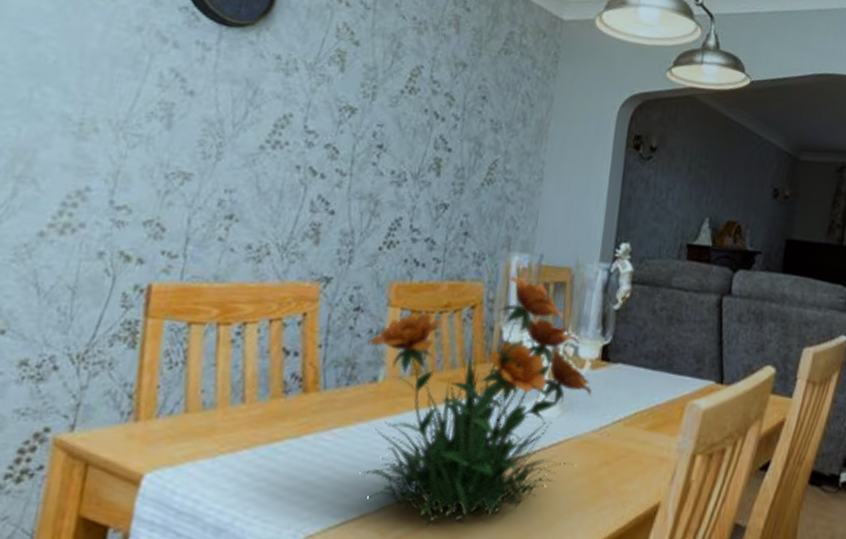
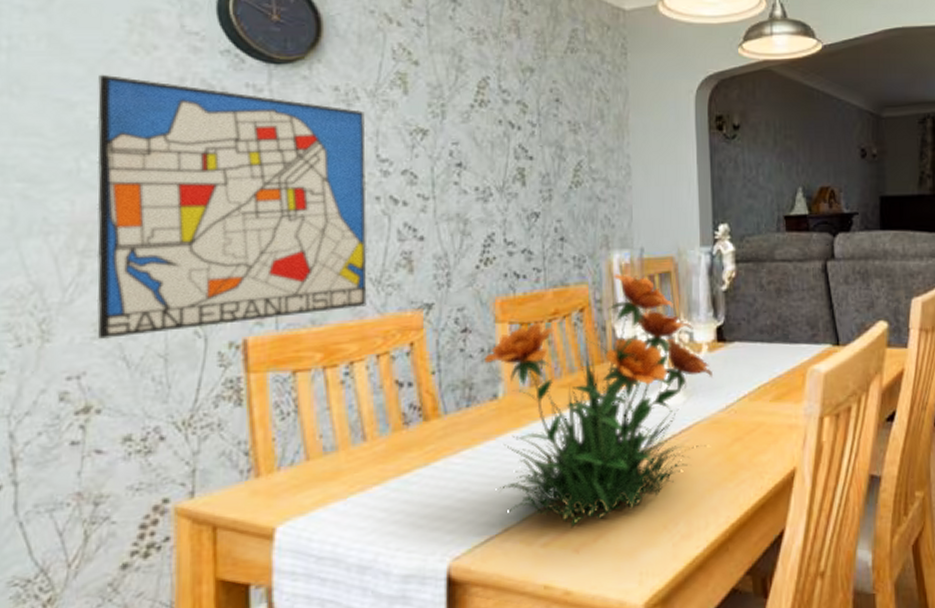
wall art: none [16,13,301,271] -> present [96,74,367,340]

